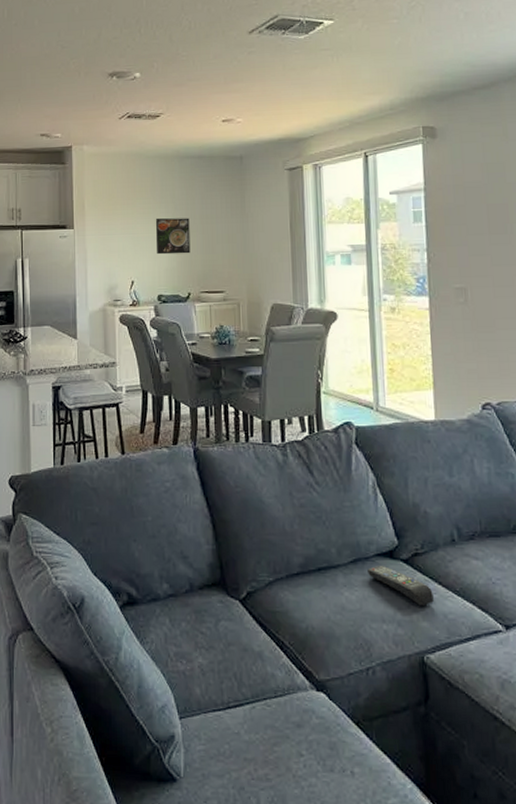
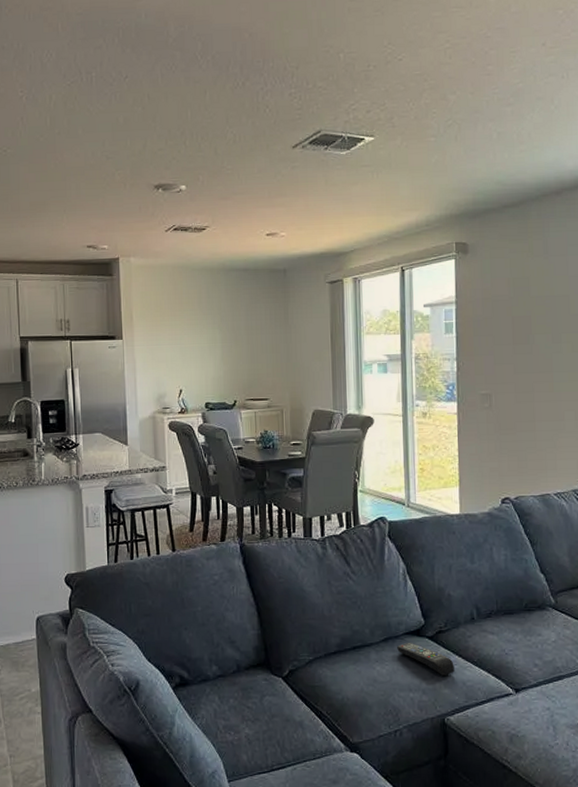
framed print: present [155,217,191,255] -> none [202,328,236,364]

